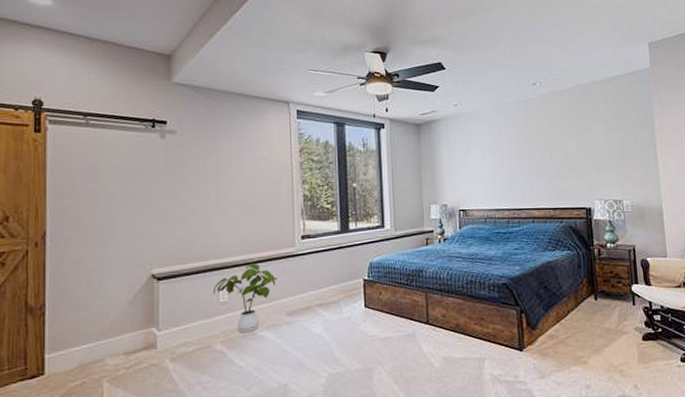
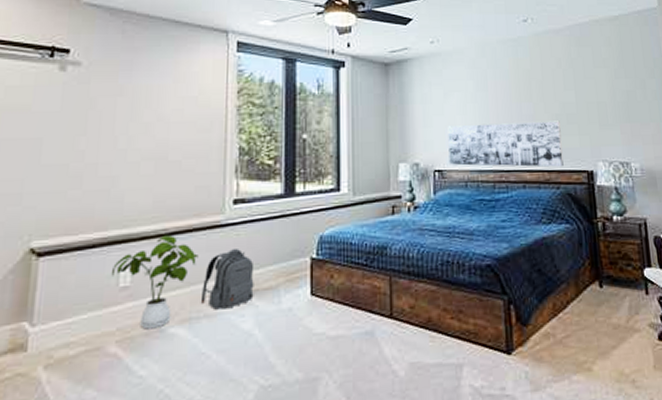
backpack: none [281,273,321,319] -> present [200,249,254,310]
wall art: none [470,167,566,206] -> present [448,121,564,167]

